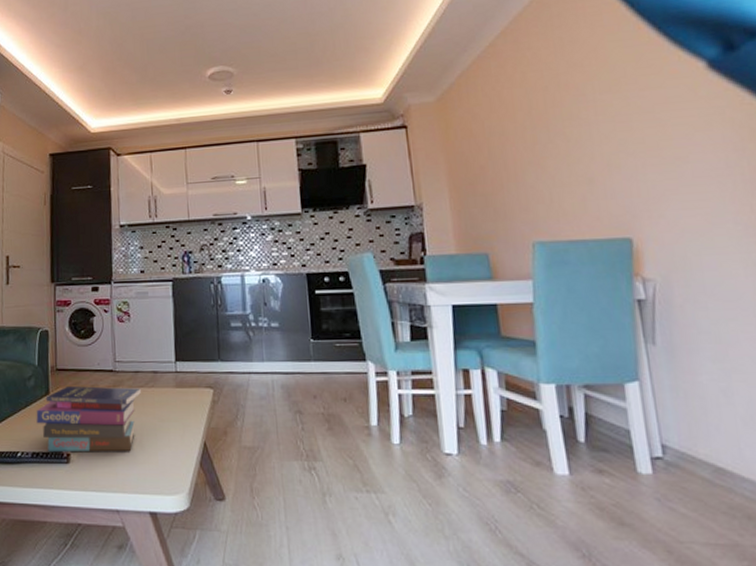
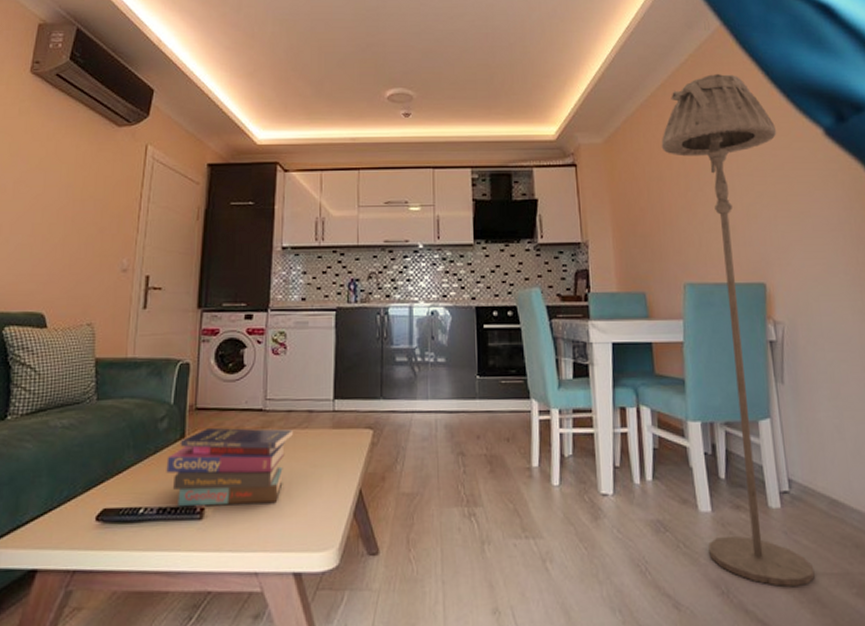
floor lamp: none [502,11,695,556] -> present [661,74,815,587]

